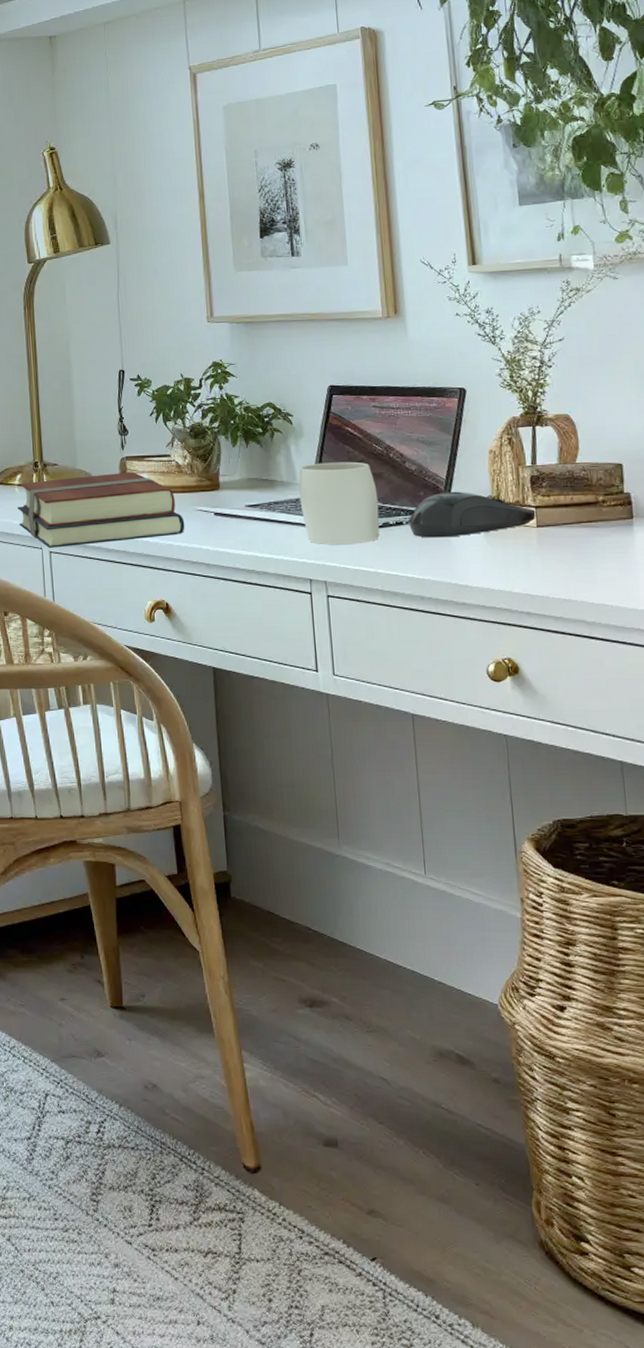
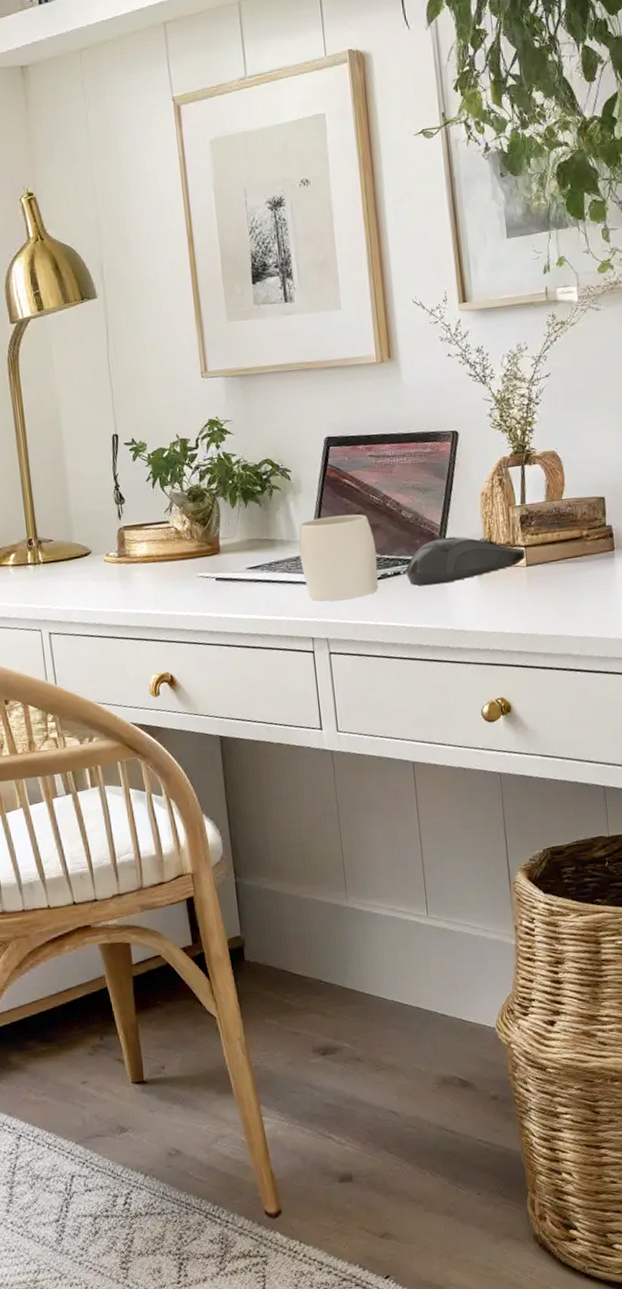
books: present [18,471,185,548] -> none [13,542,187,629]

